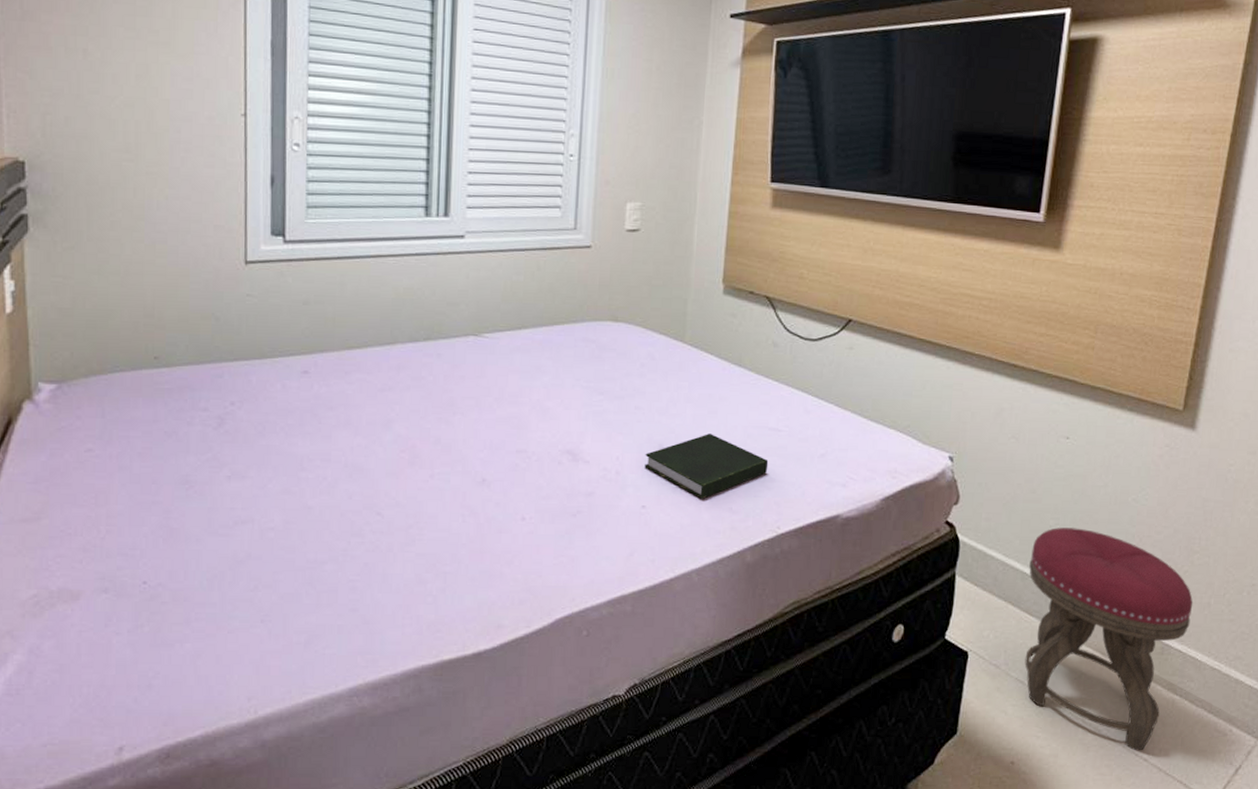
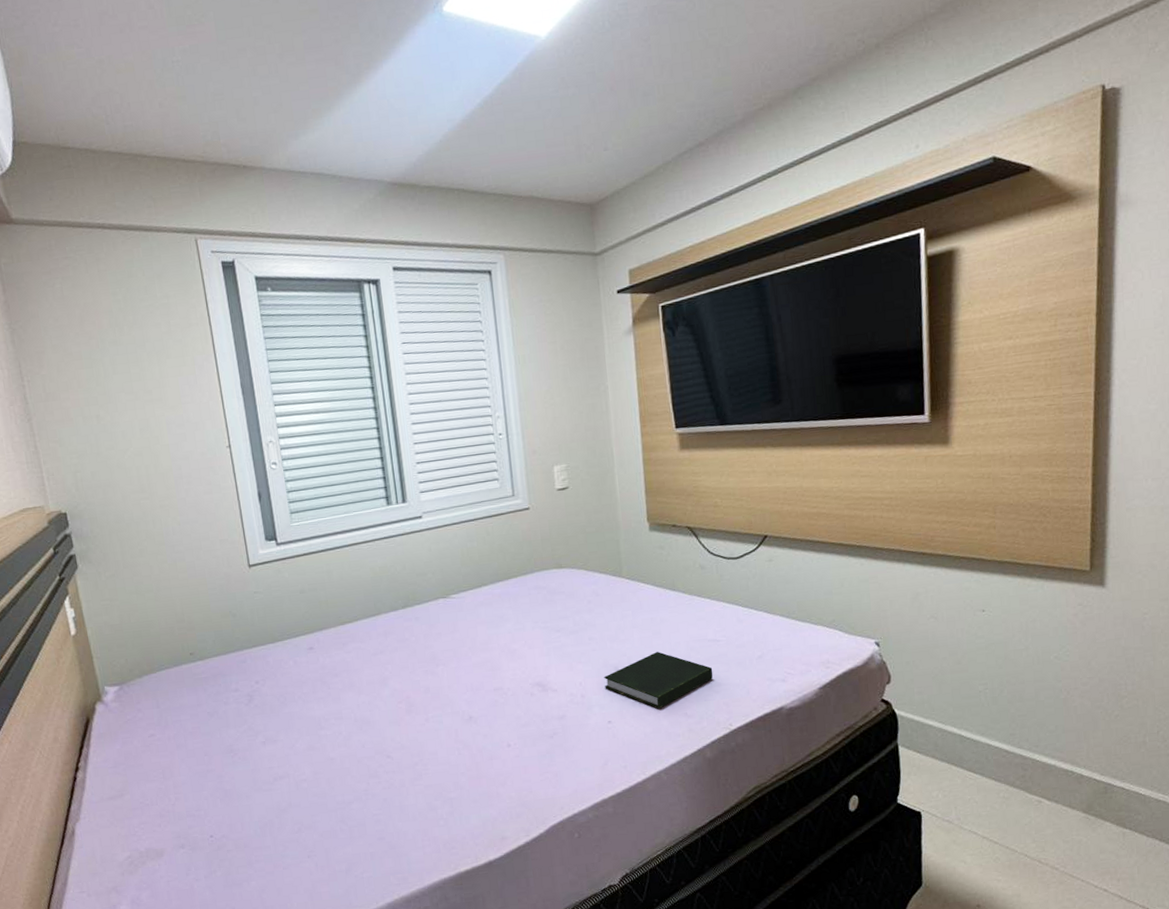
stool: present [1024,527,1194,751] -> none [965,689,1129,883]

